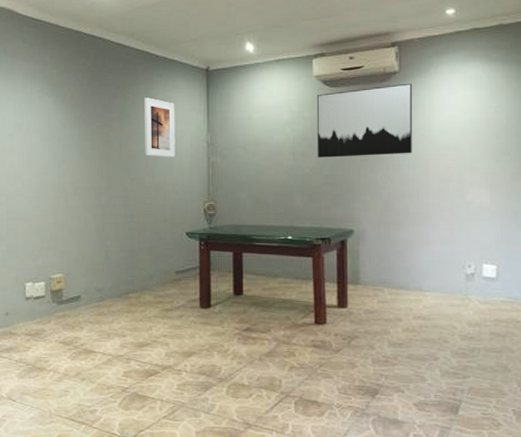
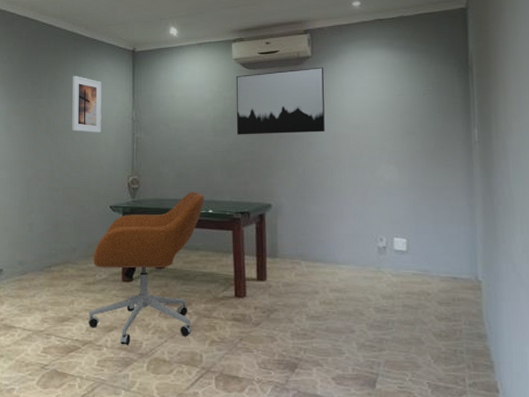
office chair: none [166,217,283,370] -> present [88,192,204,345]

